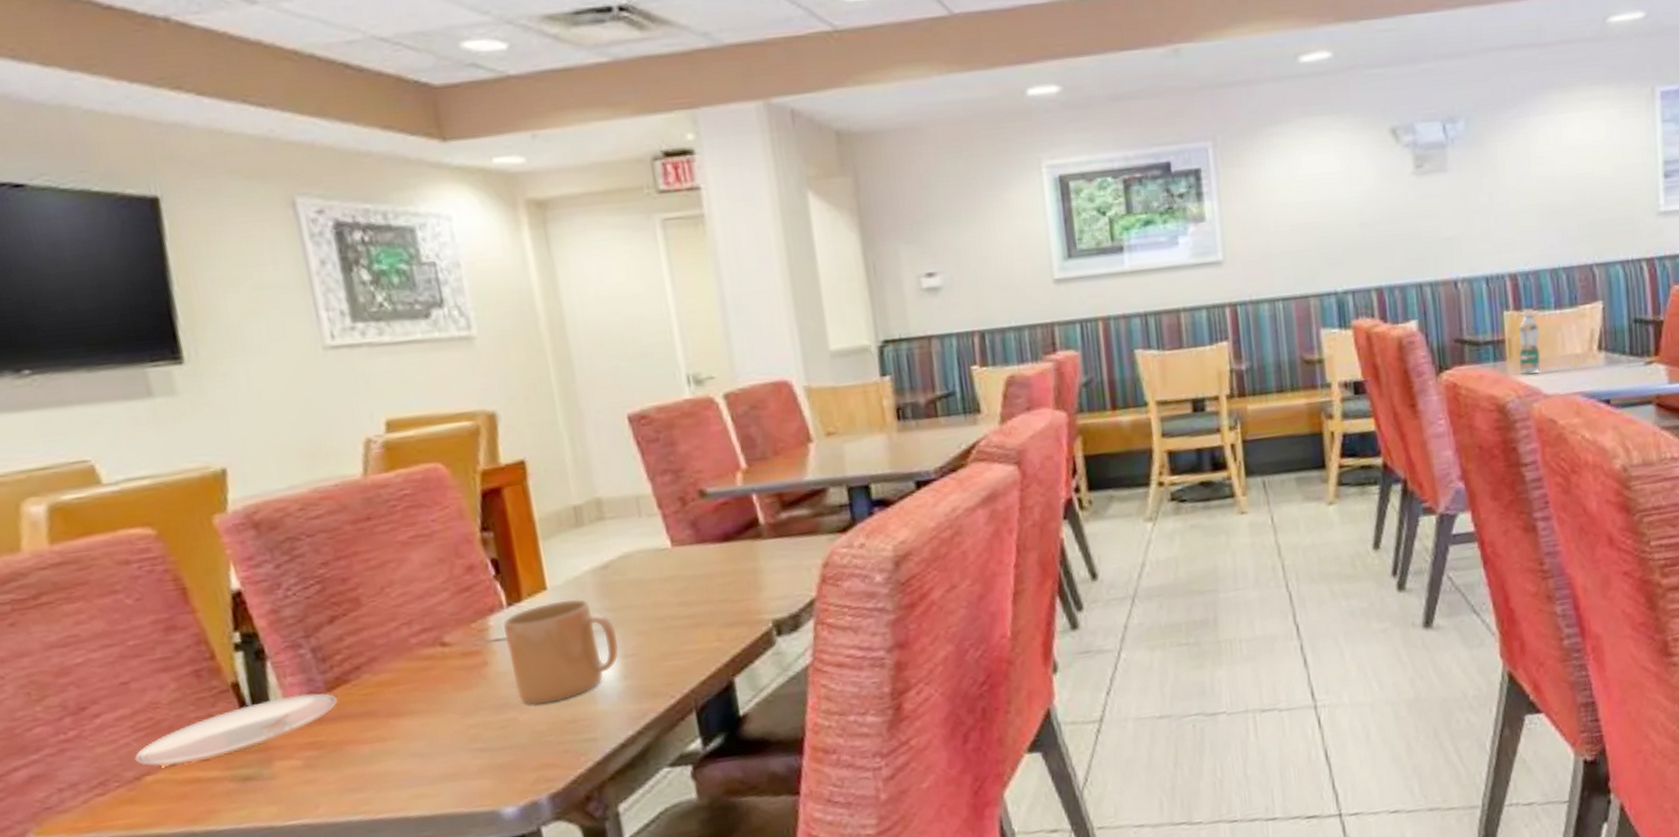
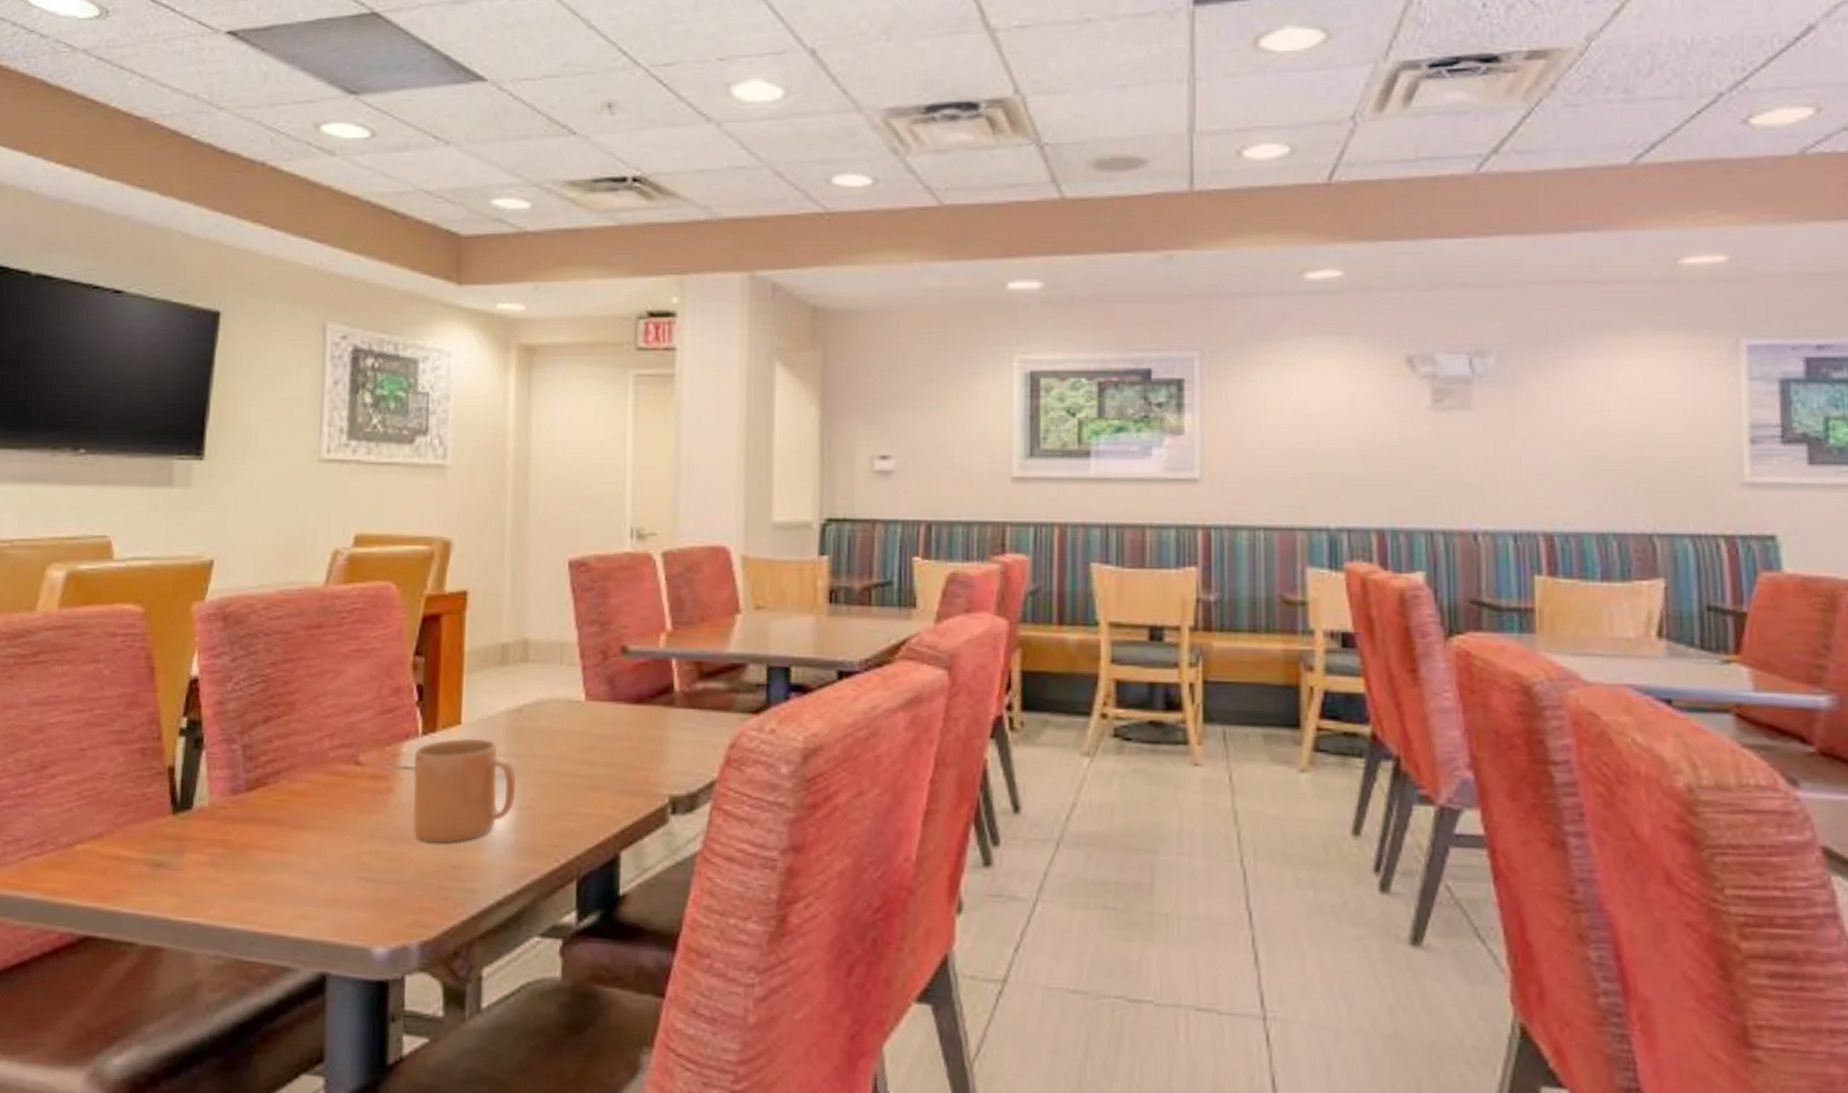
plate: present [134,693,338,767] -> none [72,789,253,839]
bottle: present [1518,308,1540,374] -> none [1552,576,1580,655]

